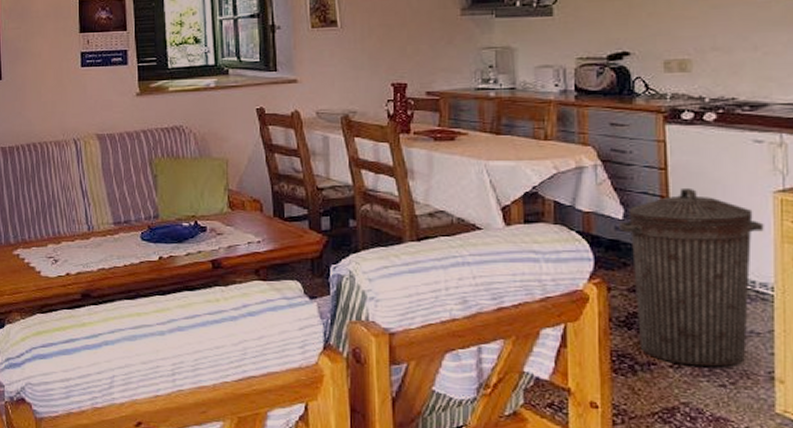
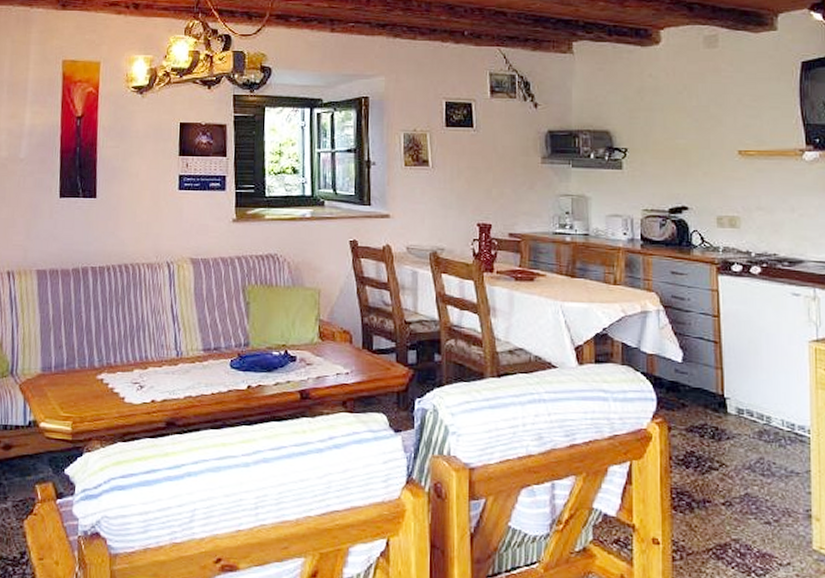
trash can: present [620,187,764,367] -> none [679,334,802,505]

